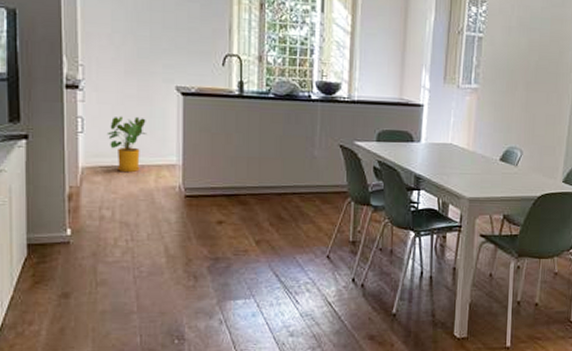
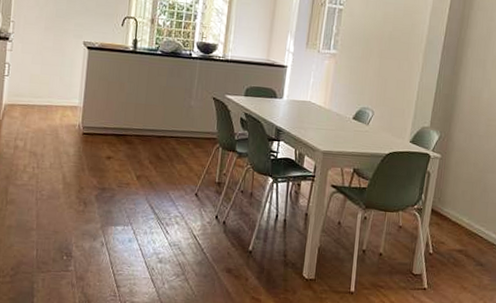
house plant: present [107,116,148,173] -> none [26,63,58,111]

